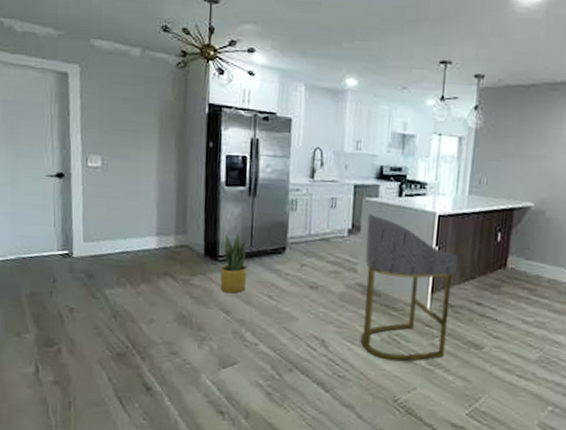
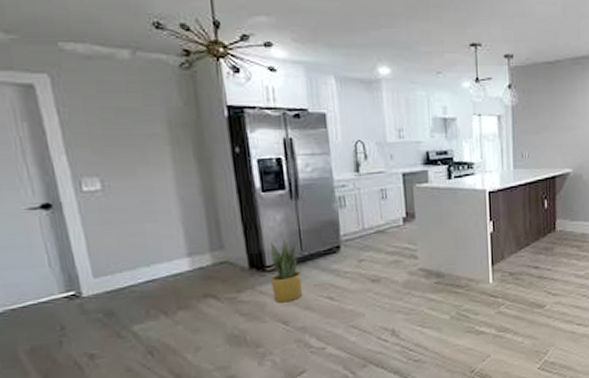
bar stool: present [360,212,457,362] -> none [420,198,512,336]

